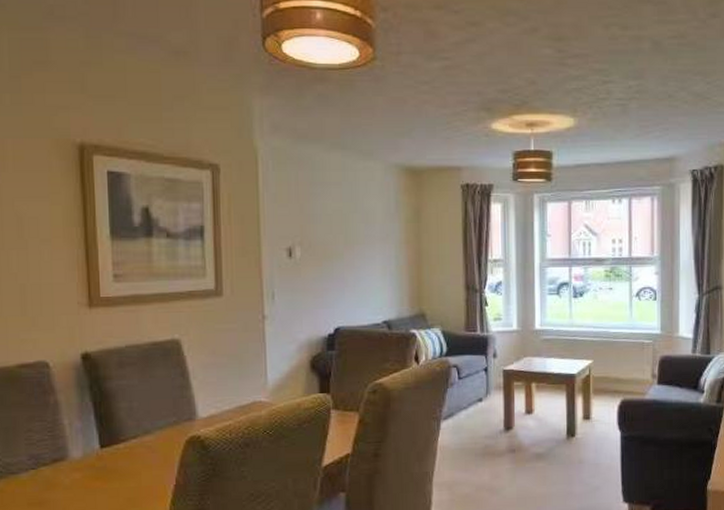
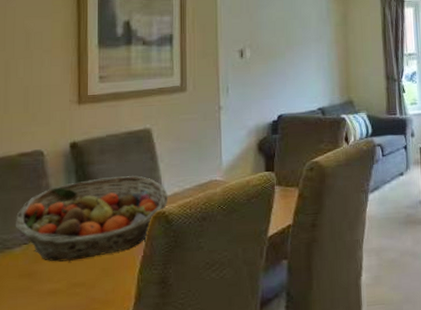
fruit basket: none [19,394,204,490] -> present [15,175,169,262]

